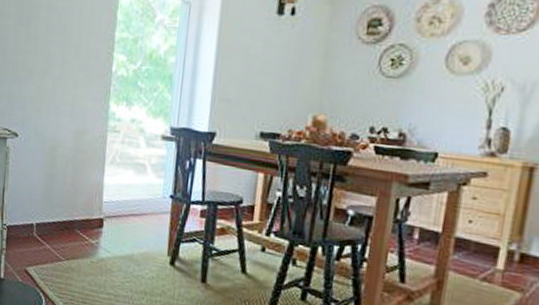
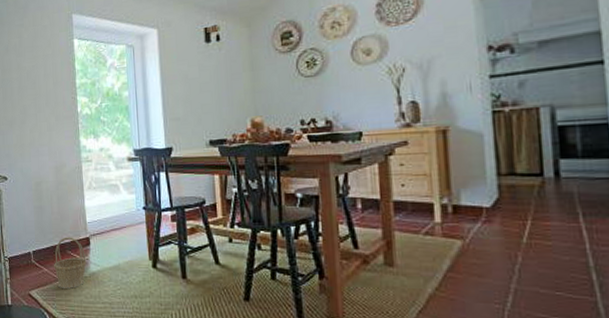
basket: none [58,213,96,273] -> present [54,237,87,289]

